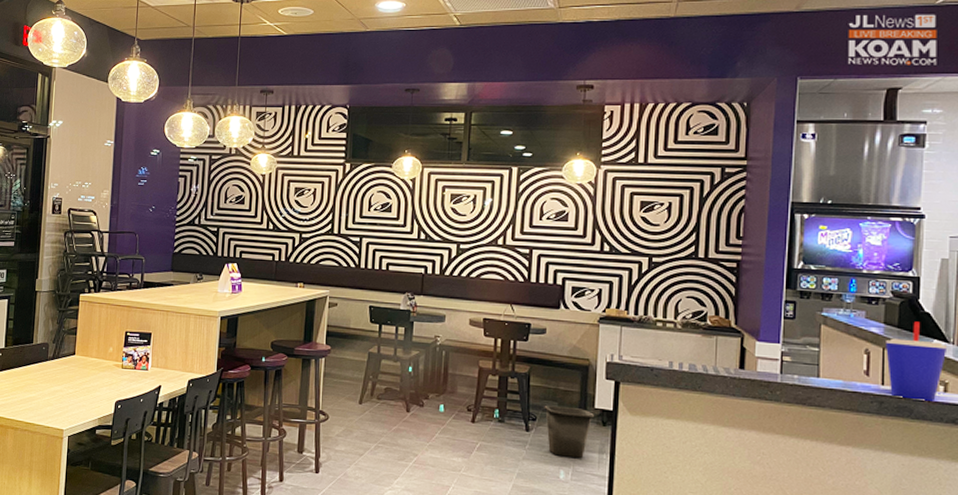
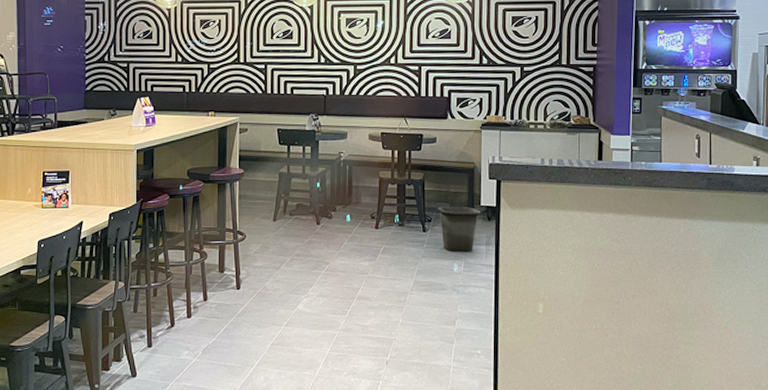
beverage cup: present [886,321,948,401] -> none [712,108,759,175]

